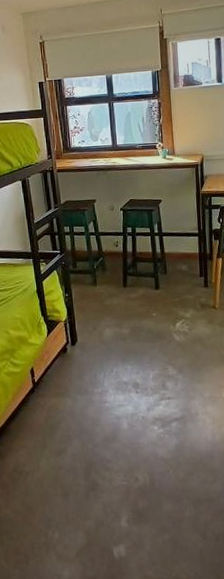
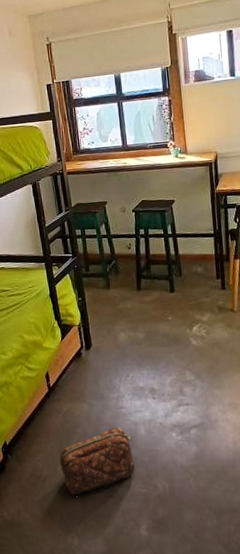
cosmetic bag: none [42,421,117,489] -> present [59,427,135,495]

